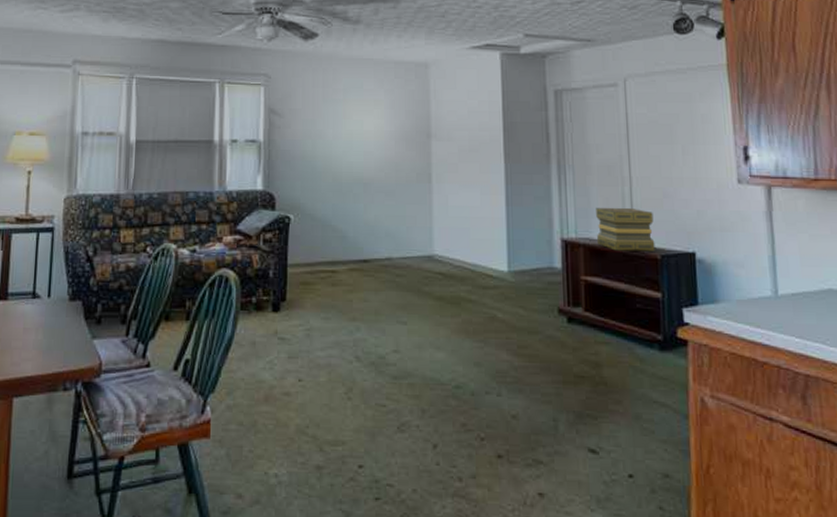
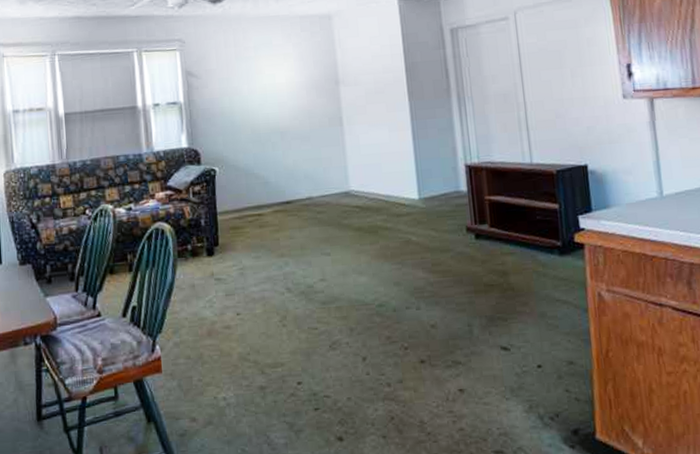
decorative box: present [596,207,655,252] -> none [495,130,551,171]

